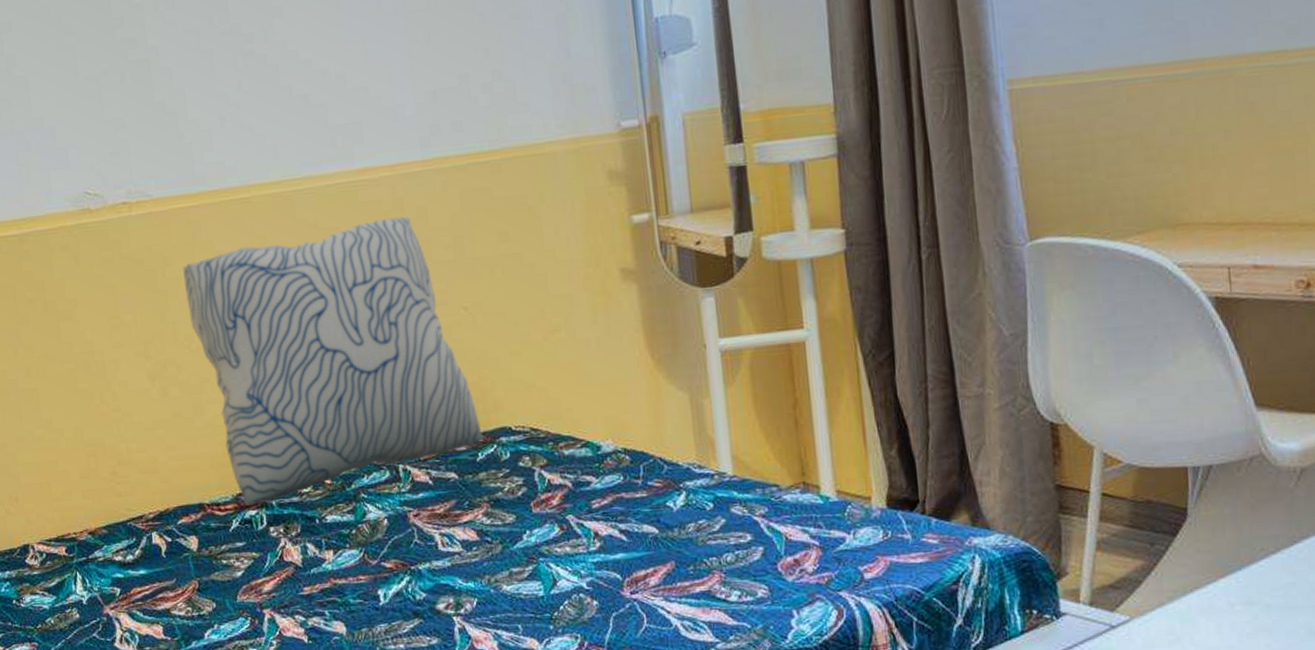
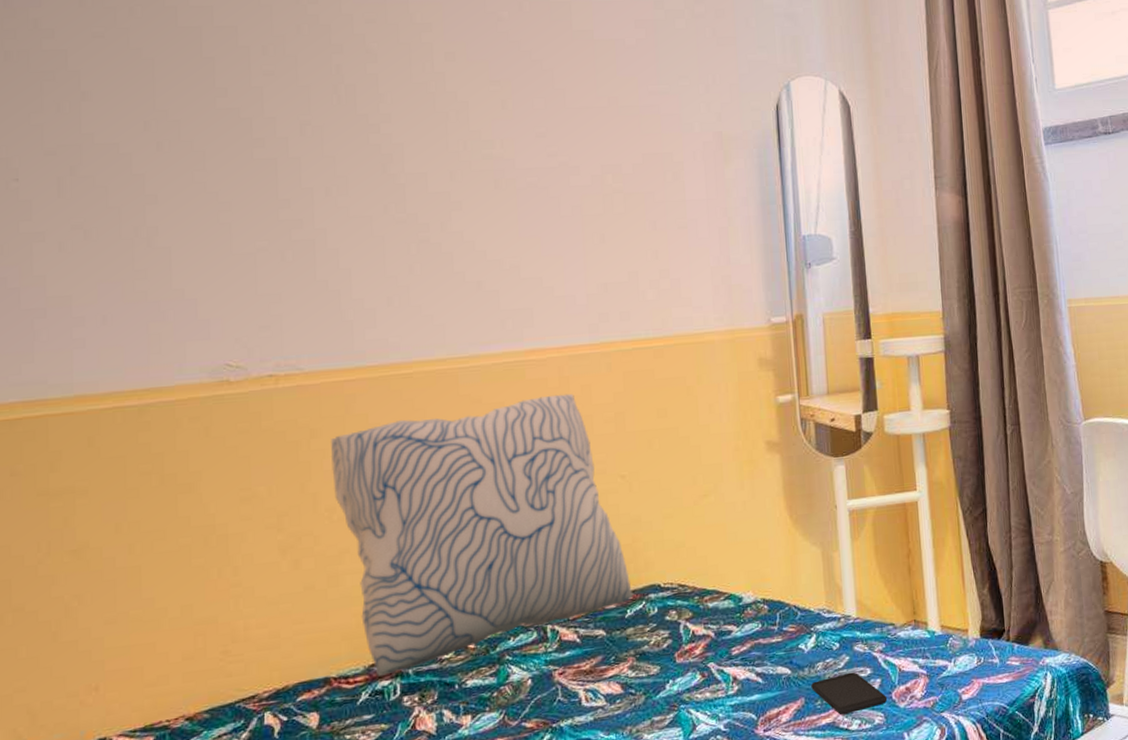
mobile phone: none [682,537,772,584] -> present [811,672,888,716]

